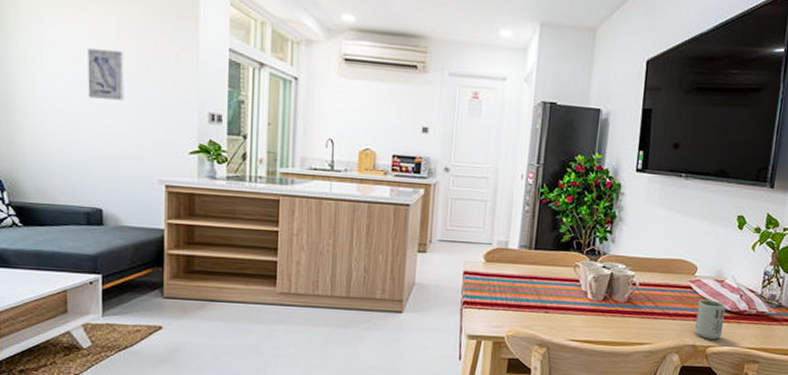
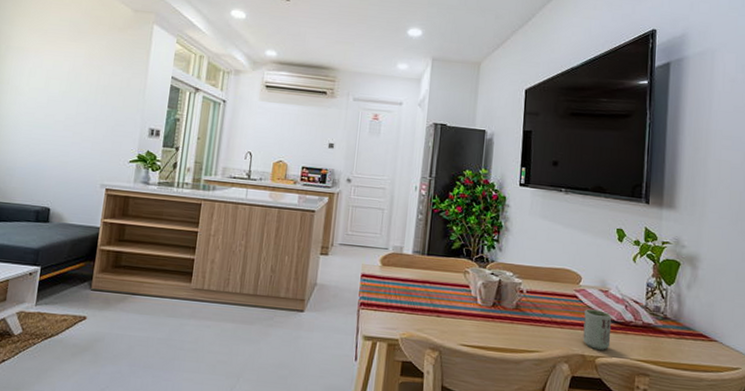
wall art: present [88,48,124,101] -> none [53,75,87,117]

